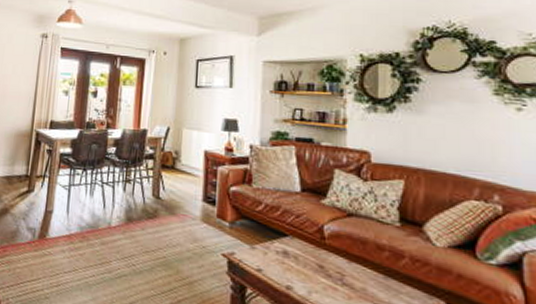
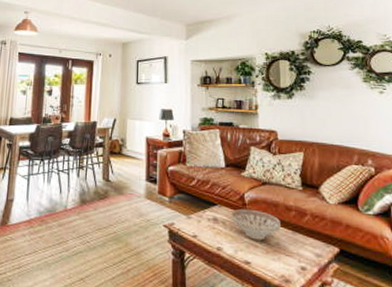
decorative bowl: none [305,242,369,283] -> present [231,208,281,241]

